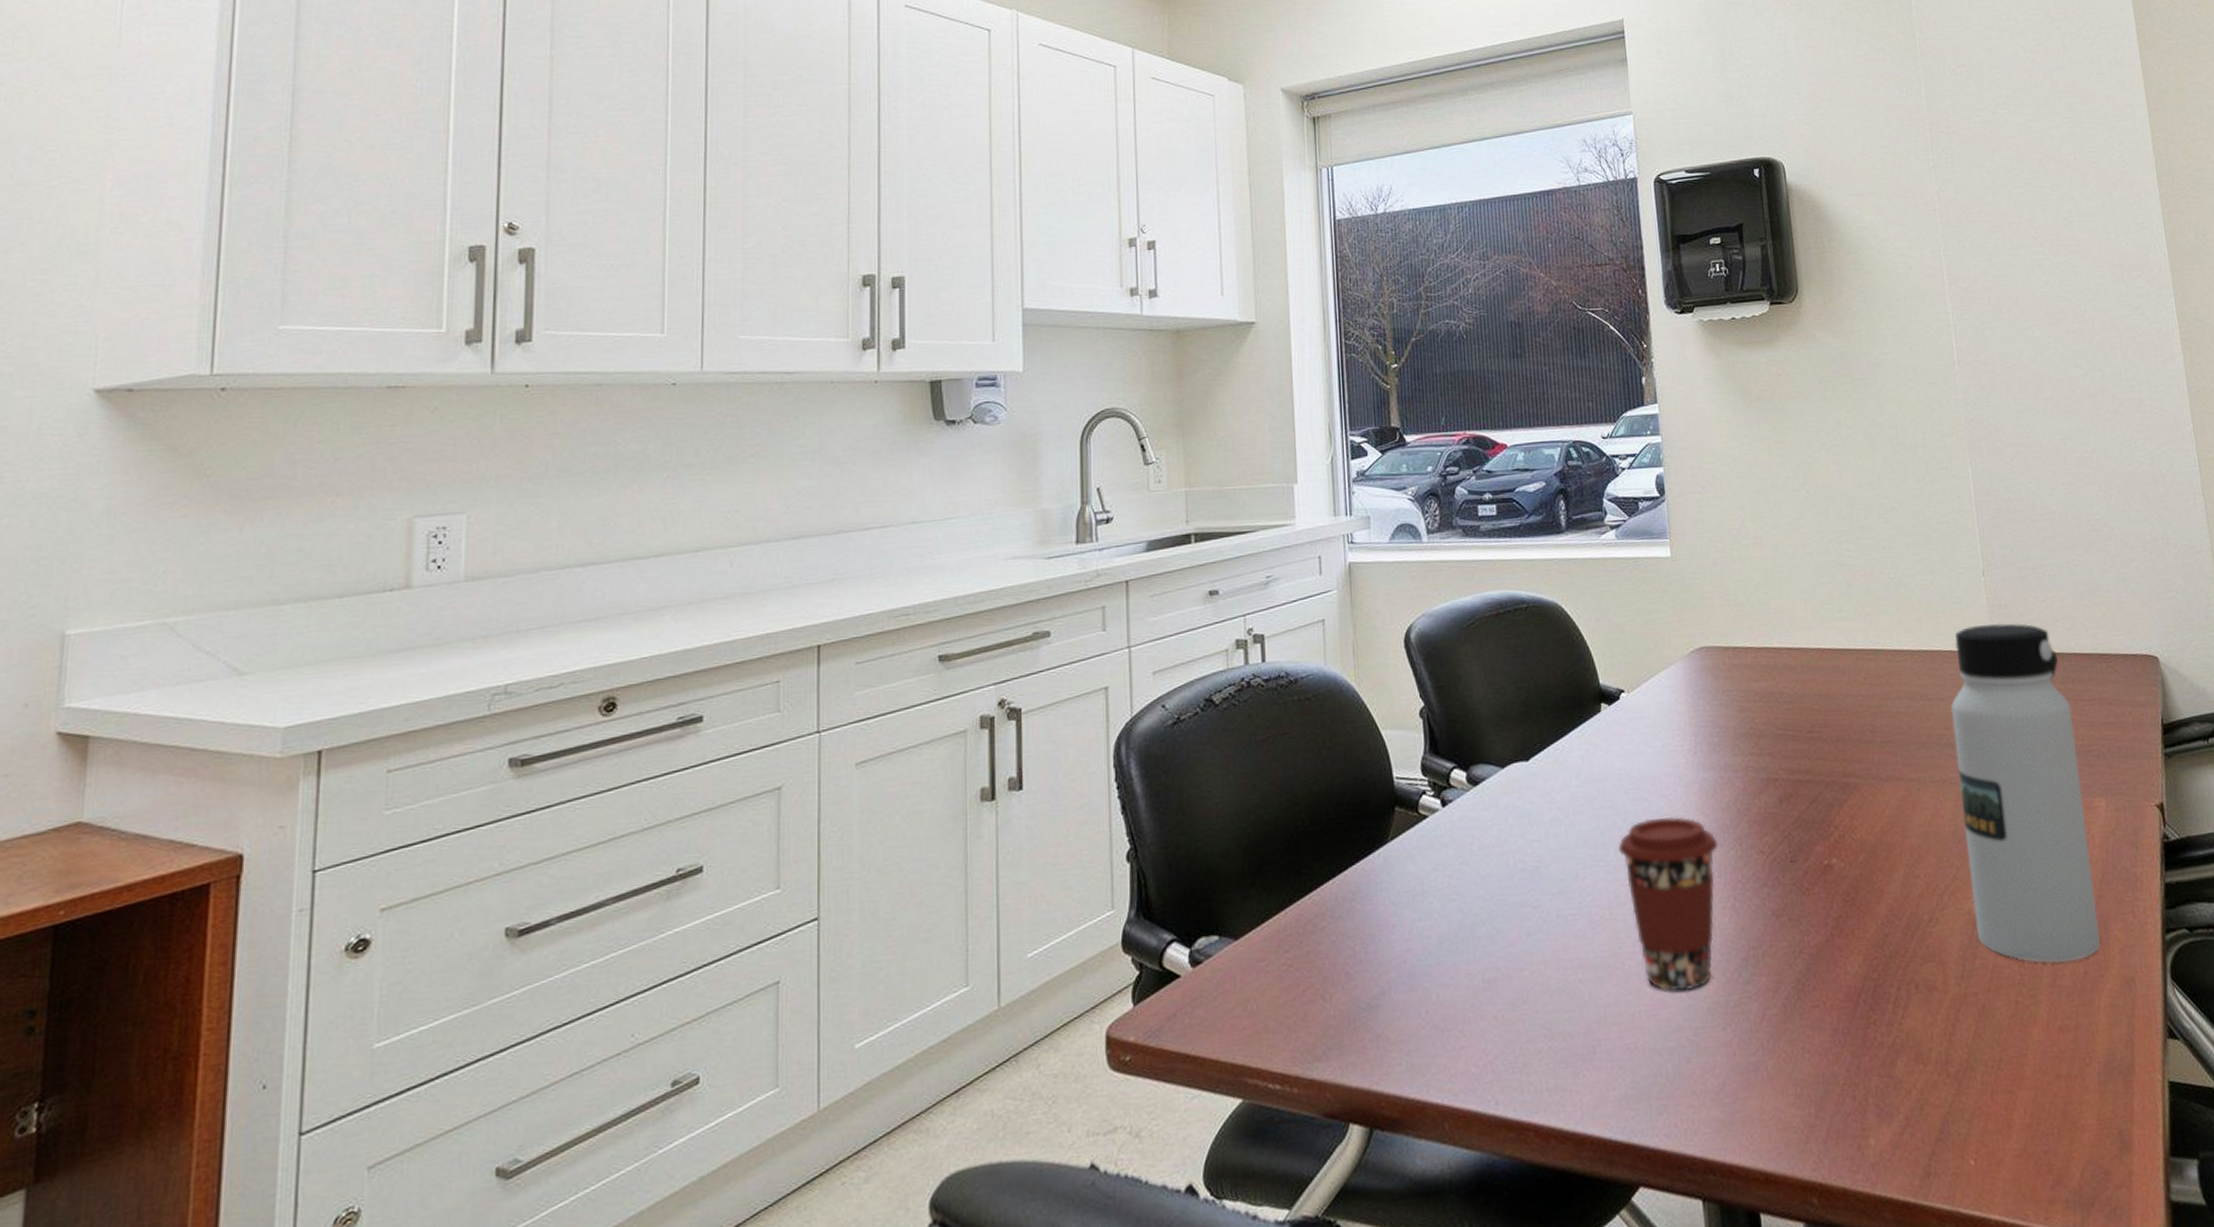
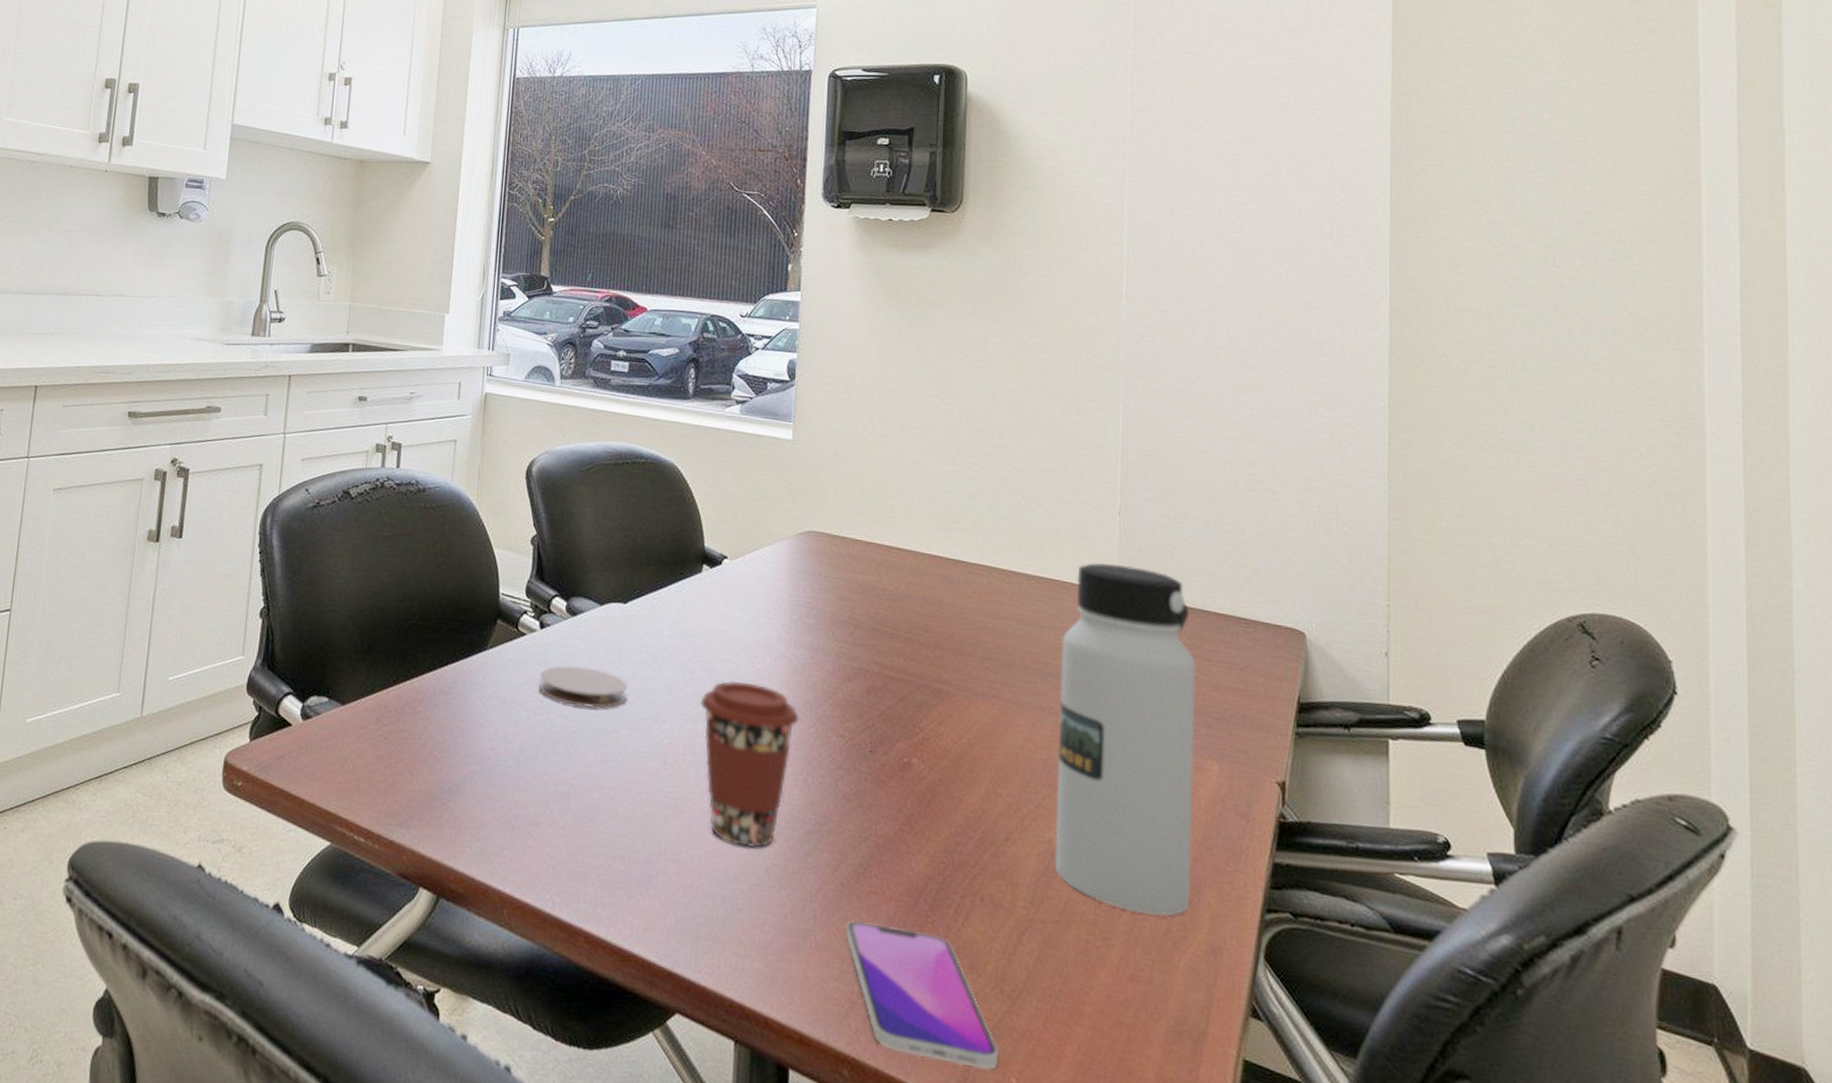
coaster: none [1449,837,1544,883] -> present [539,666,628,708]
smartphone: none [1794,1034,1955,1165] -> present [845,921,998,1070]

